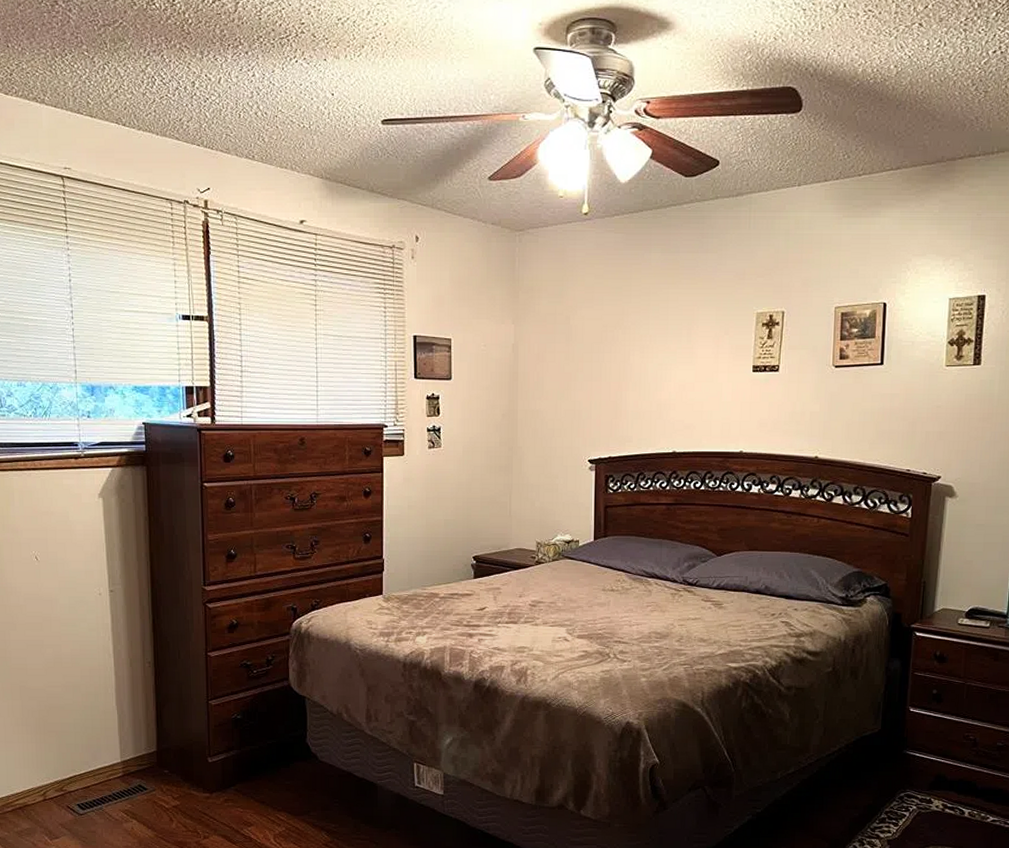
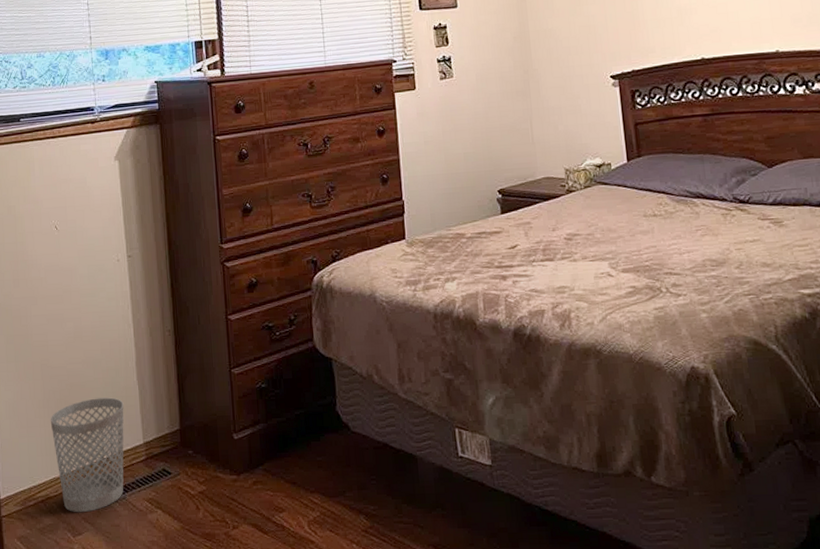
wastebasket: none [28,719,103,820] -> present [50,397,124,513]

